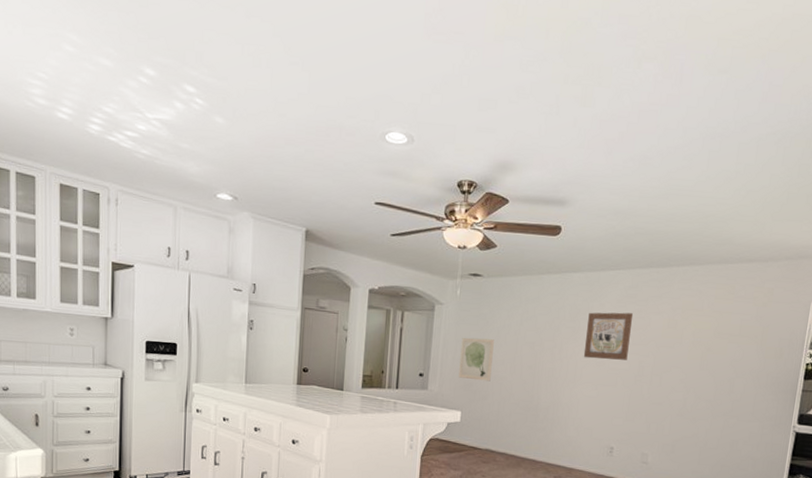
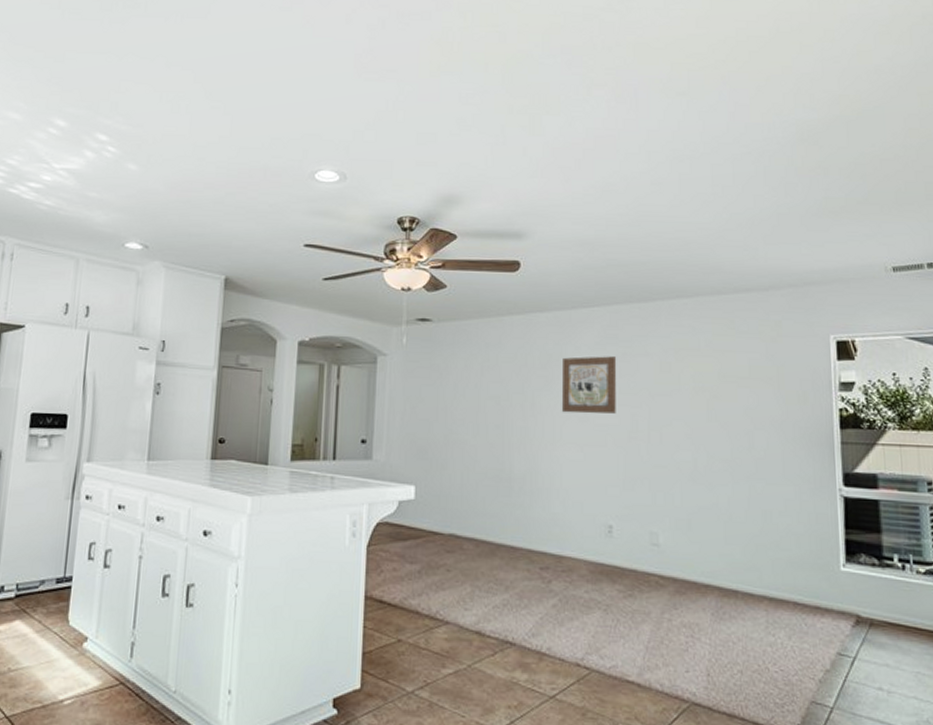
wall art: present [458,337,494,382] -> none [410,393,451,446]

